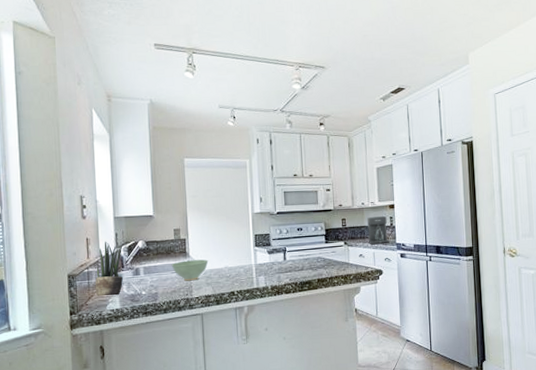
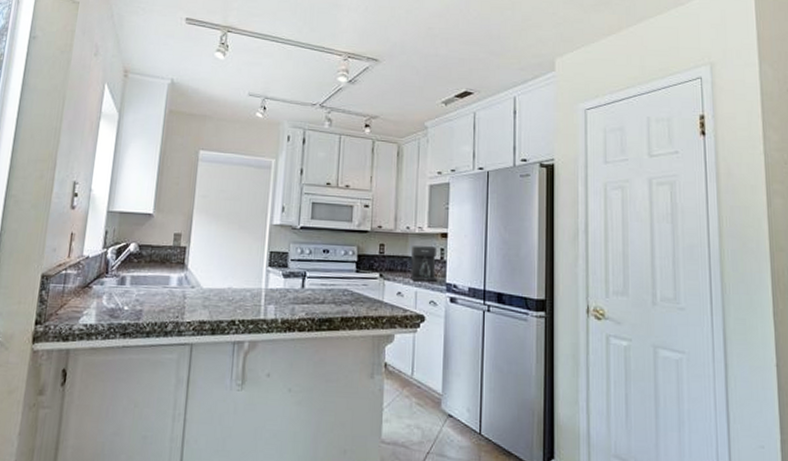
potted plant: present [95,241,124,297] -> none [69,239,112,308]
bowl: present [171,259,209,281] -> none [164,273,210,301]

